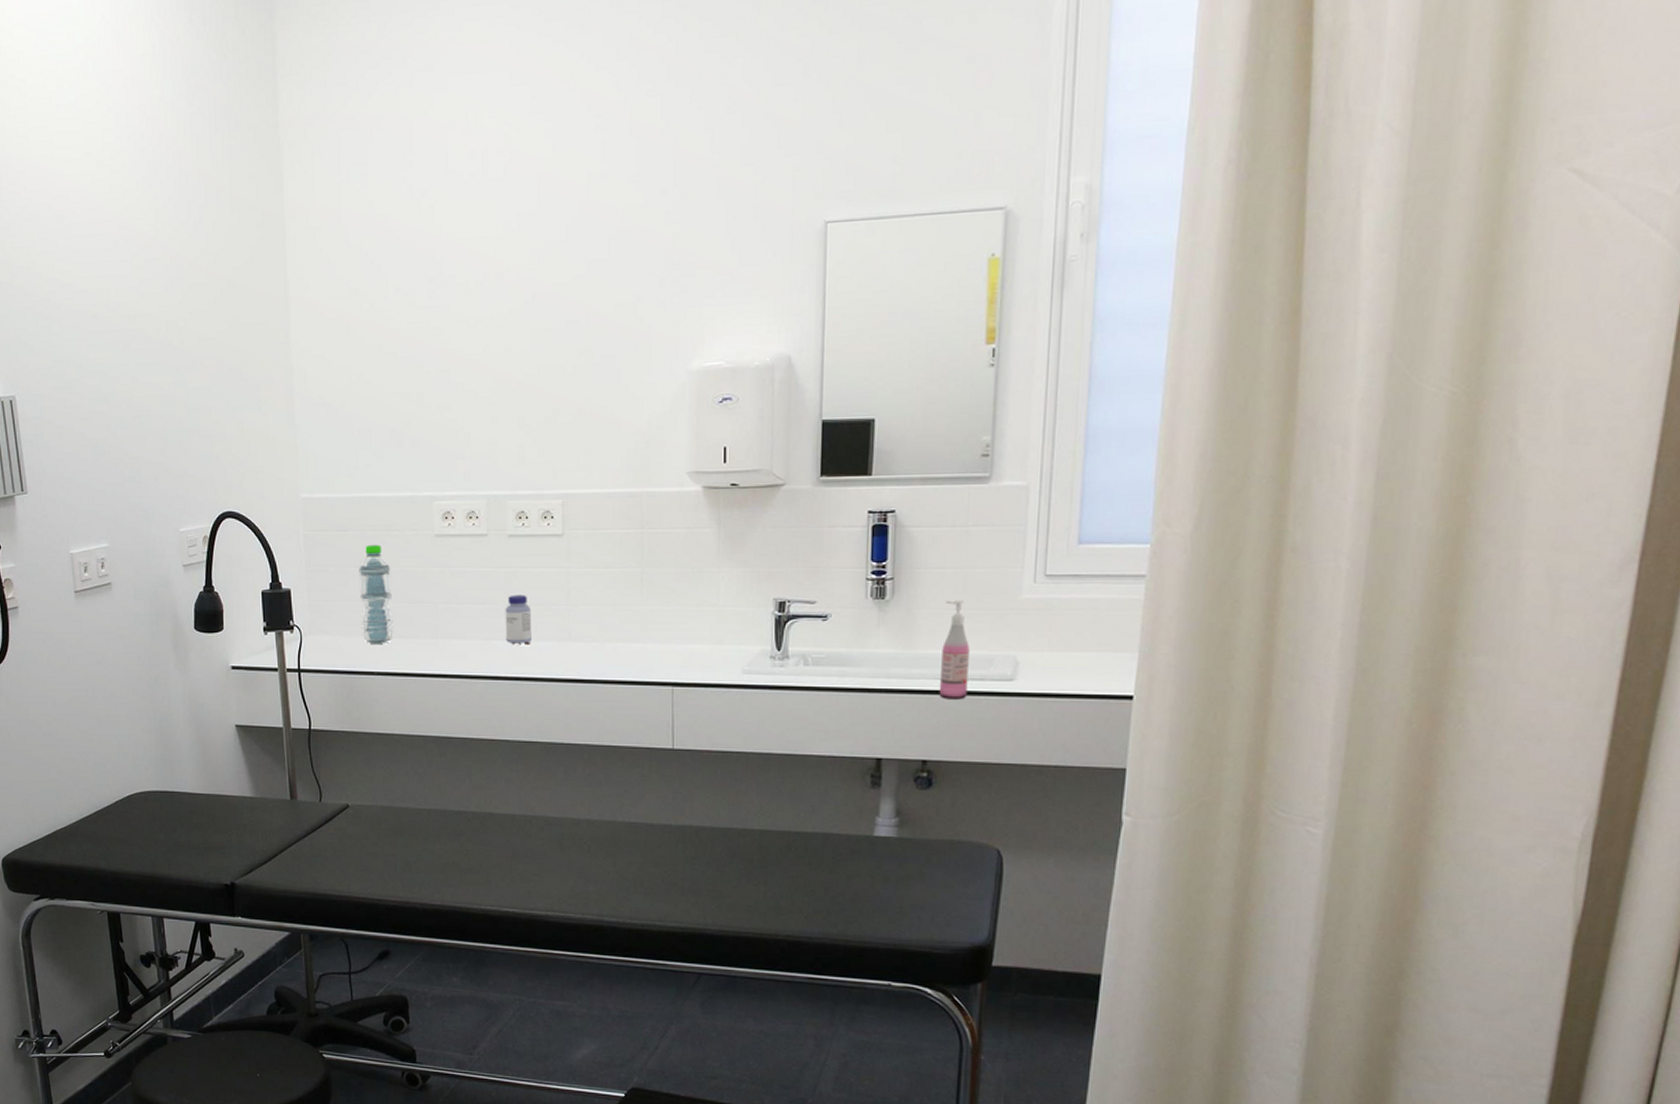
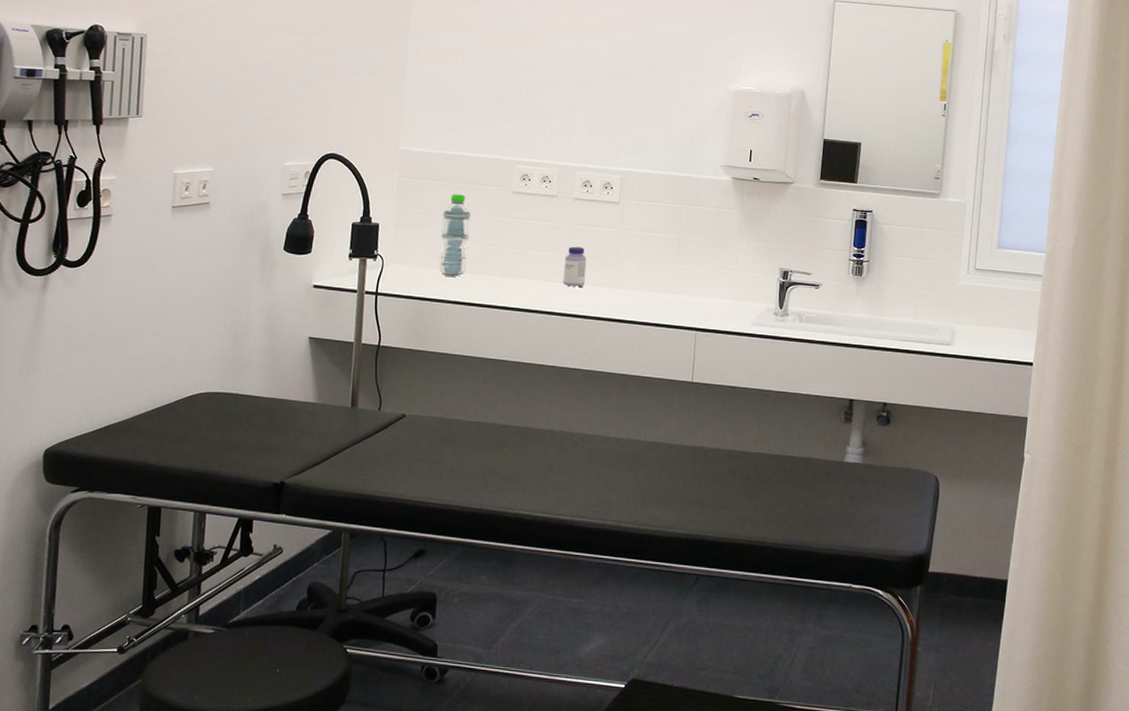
soap dispenser: present [939,600,970,700] -> none [897,281,921,357]

